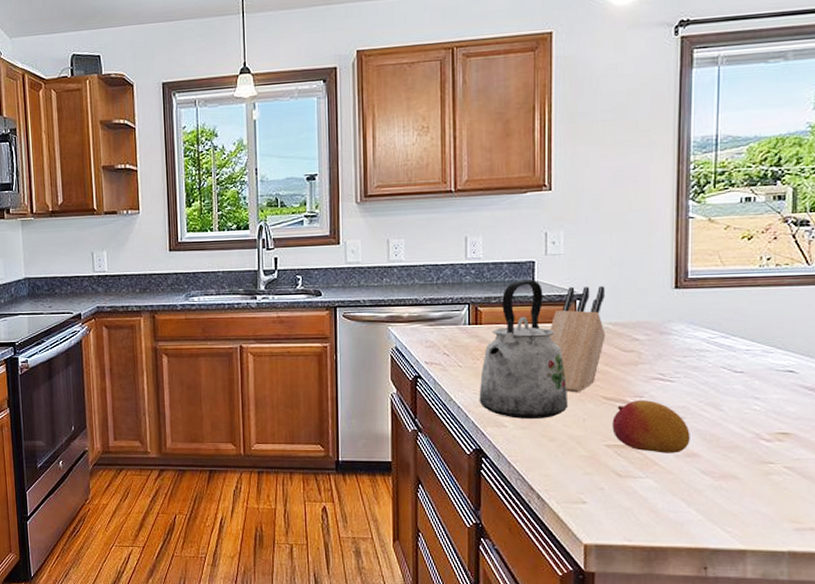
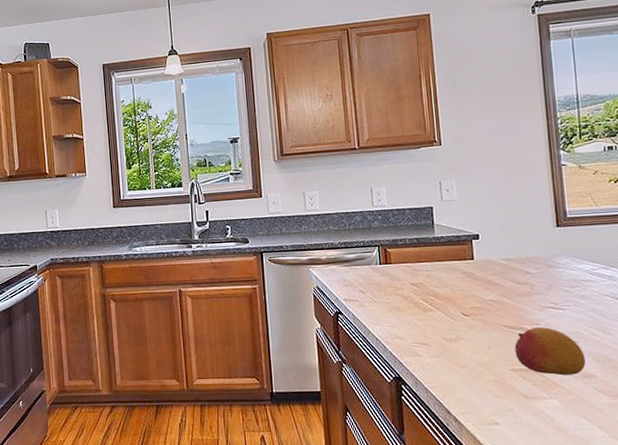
kettle: present [479,279,569,419] -> none [394,223,475,348]
knife block: present [550,286,606,393] -> none [451,227,501,323]

